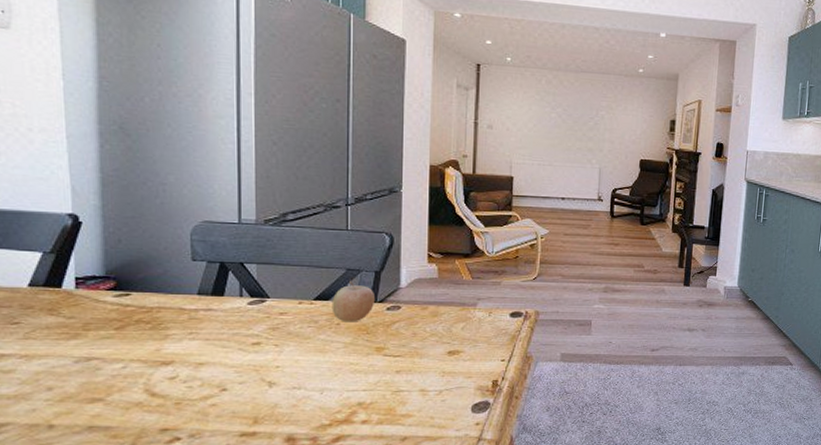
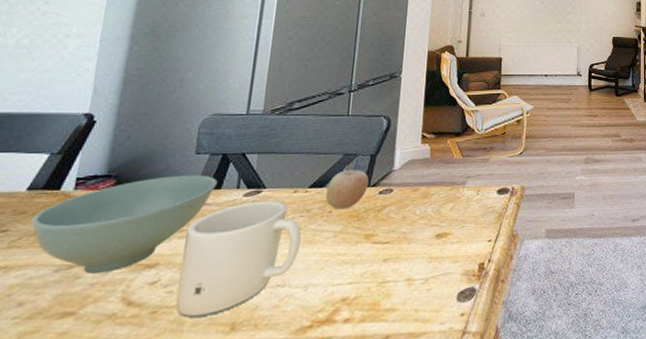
bowl: none [39,280,219,366] -> present [30,174,218,274]
mug: none [195,309,312,410] -> present [175,200,302,318]

